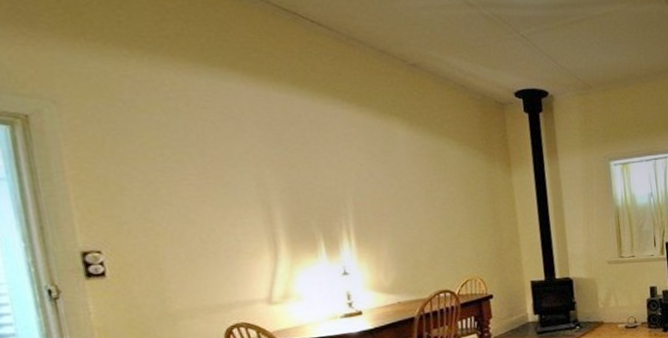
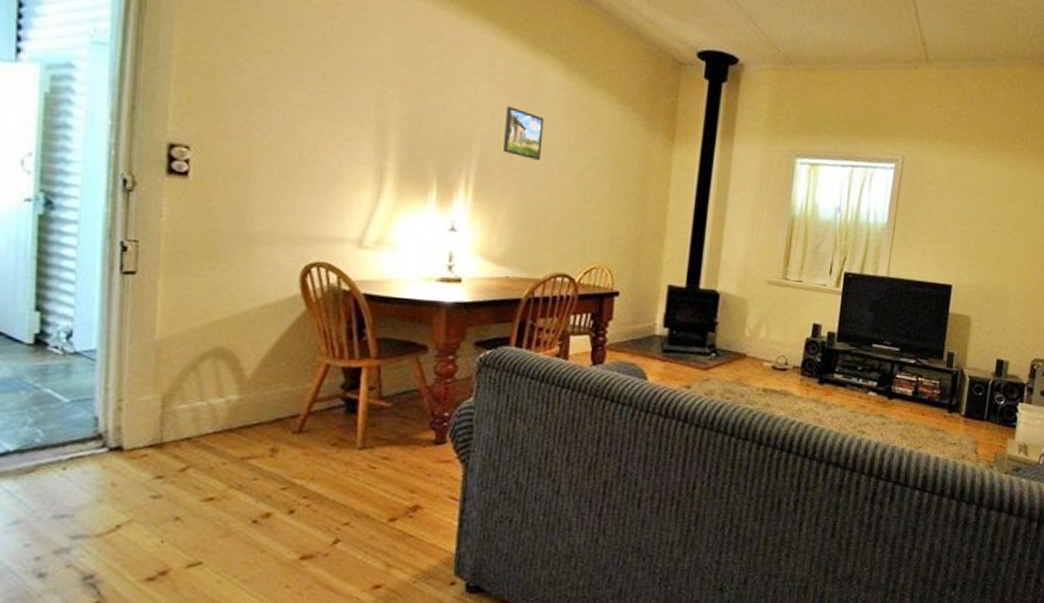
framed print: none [368,165,406,204] -> present [503,106,545,160]

